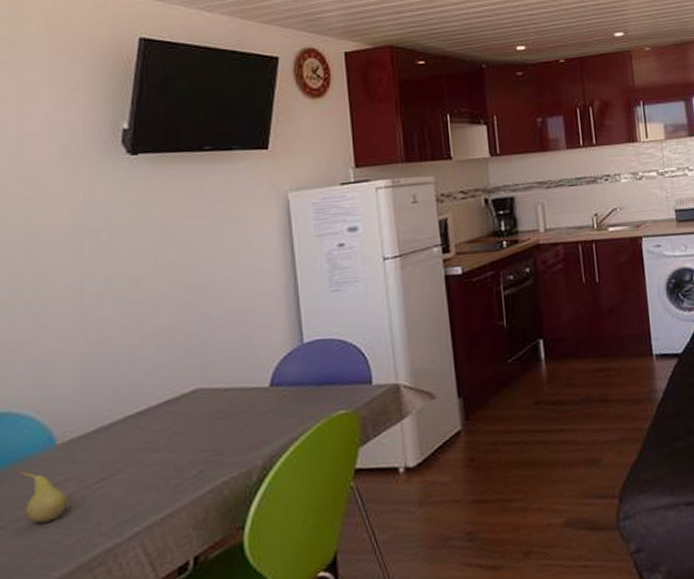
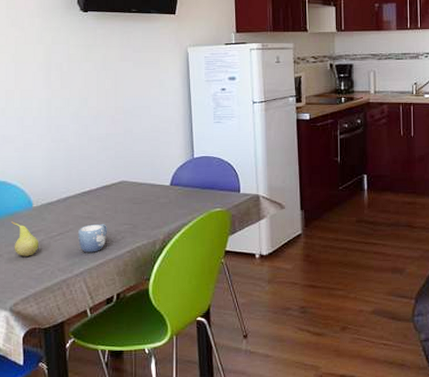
mug: none [129,454,177,503] -> present [77,223,108,253]

